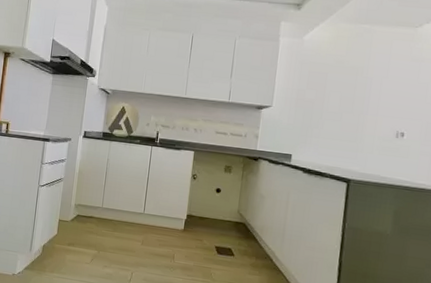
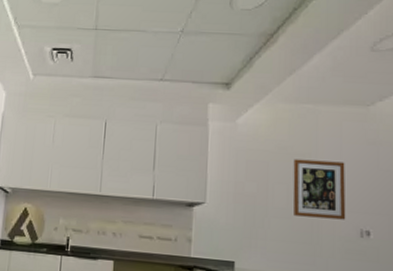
wall art: none [343,71,391,123] -> present [293,159,346,220]

